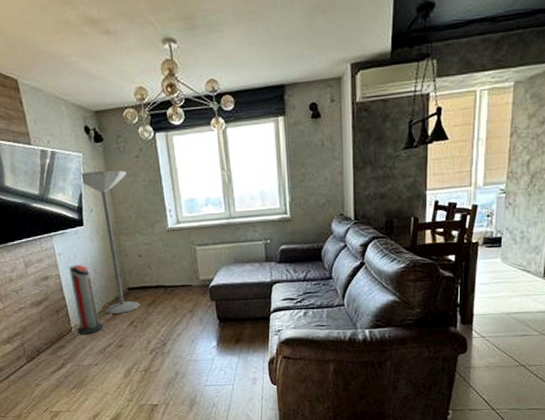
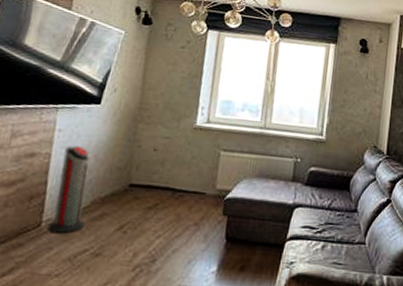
floor lamp: present [79,170,141,314] -> none [92,49,167,214]

